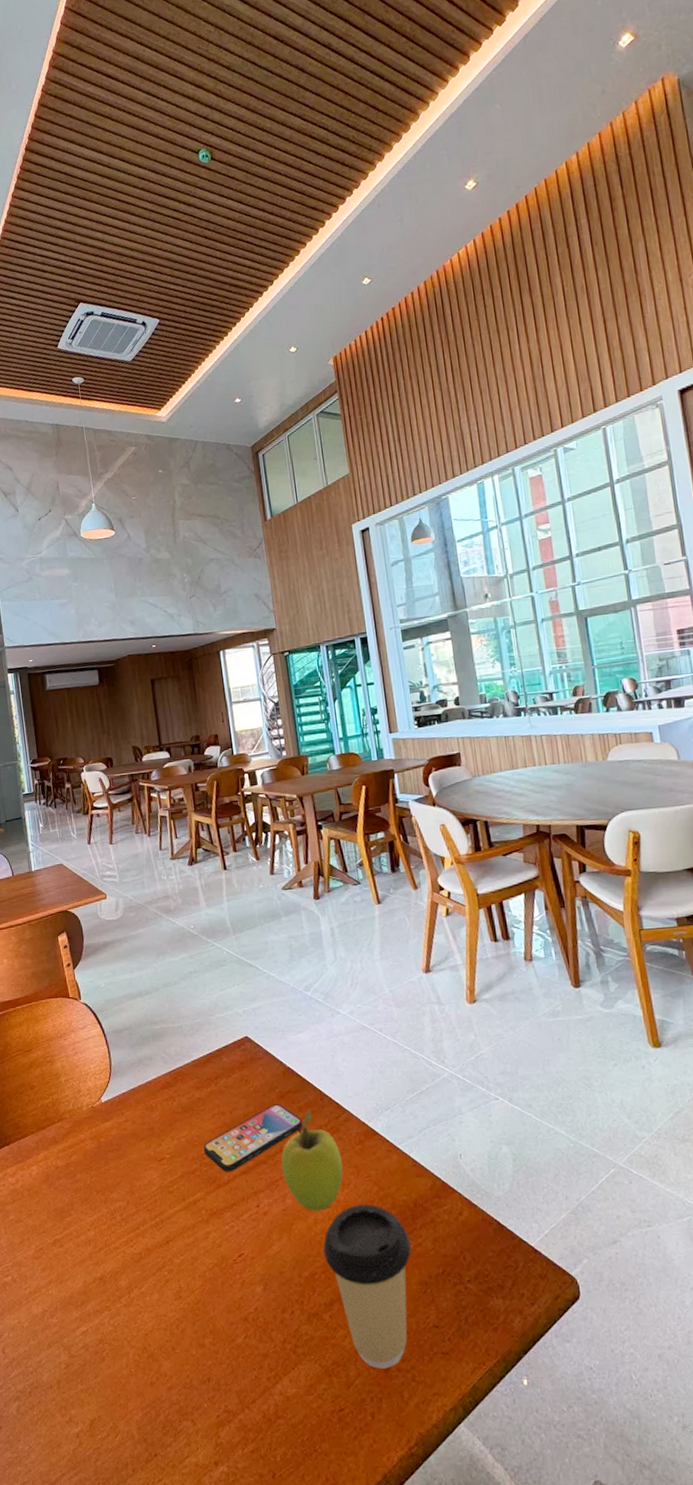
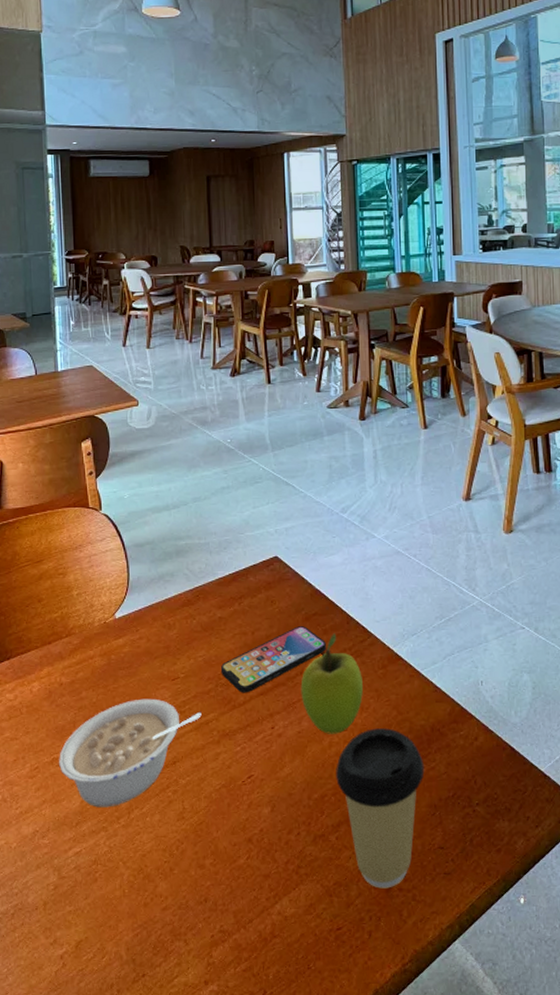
legume: none [60,1179,189,1287] -> present [59,698,202,808]

